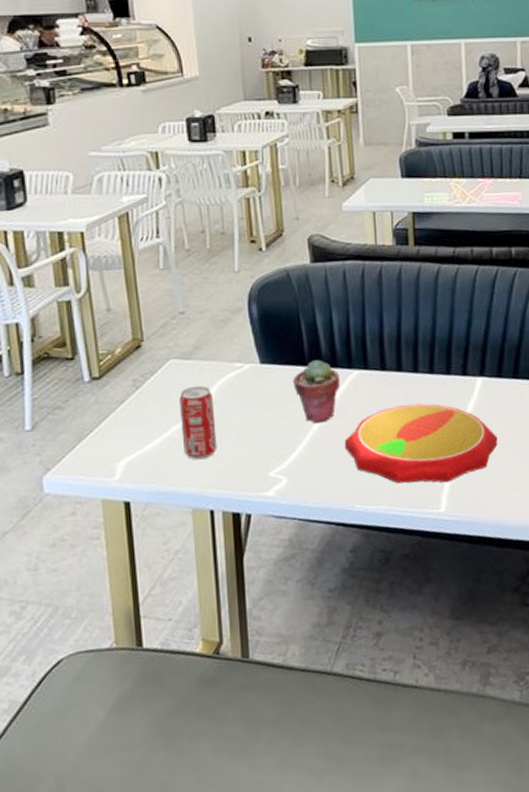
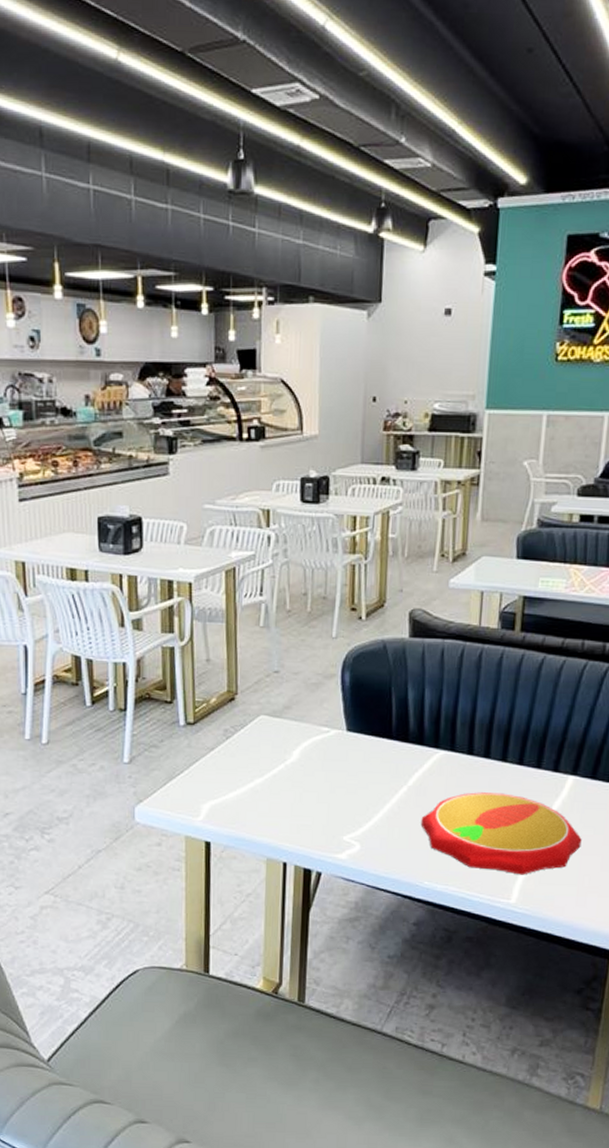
beverage can: present [179,385,217,460] -> none [264,743,298,814]
potted succulent: present [293,359,340,424] -> none [377,734,424,797]

